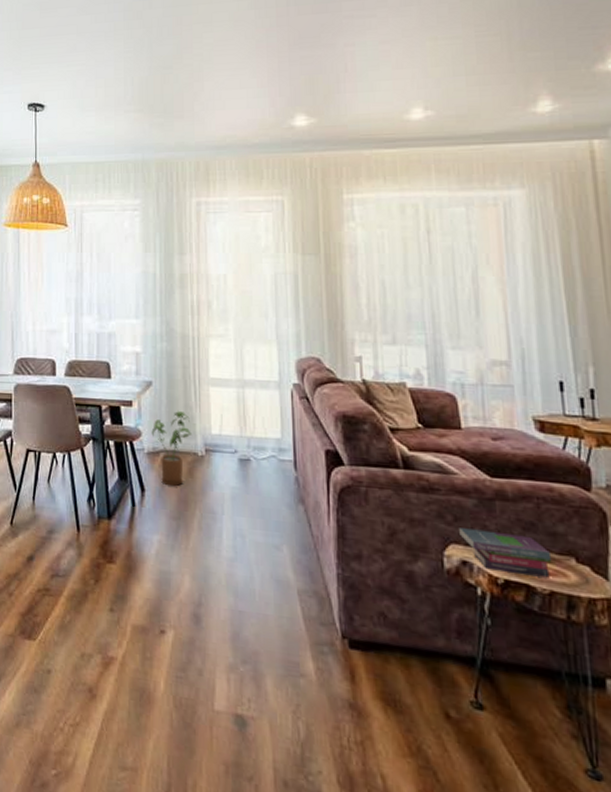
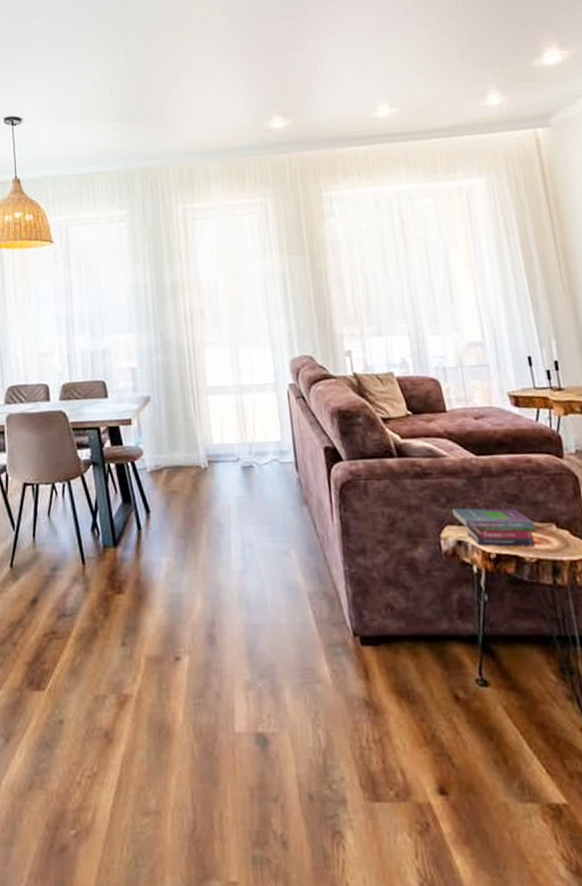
house plant: present [151,410,191,487] -> none [152,423,193,504]

